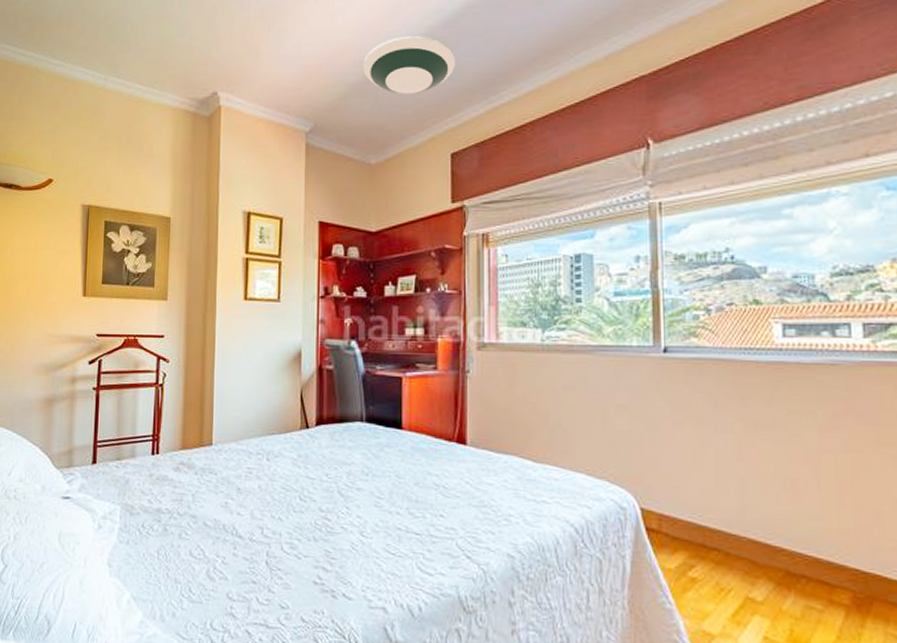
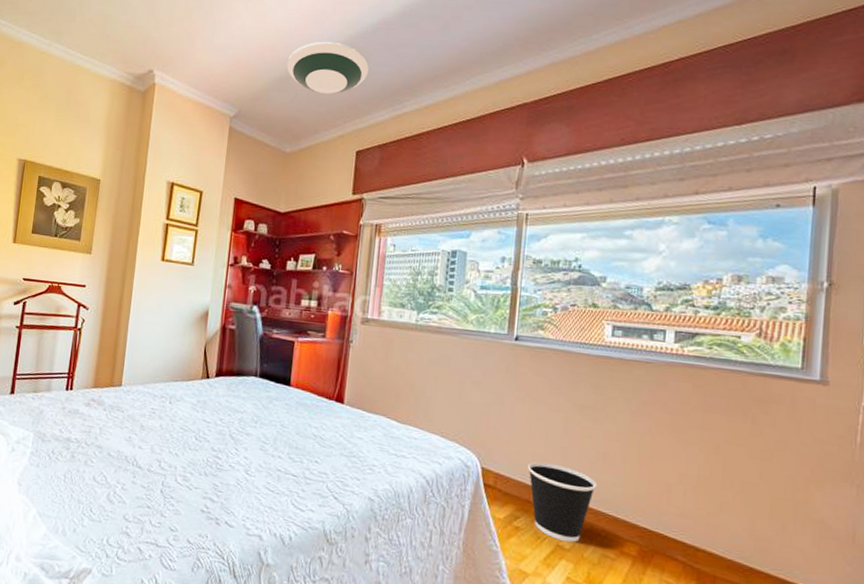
wastebasket: none [698,496,787,594] -> present [528,462,597,543]

